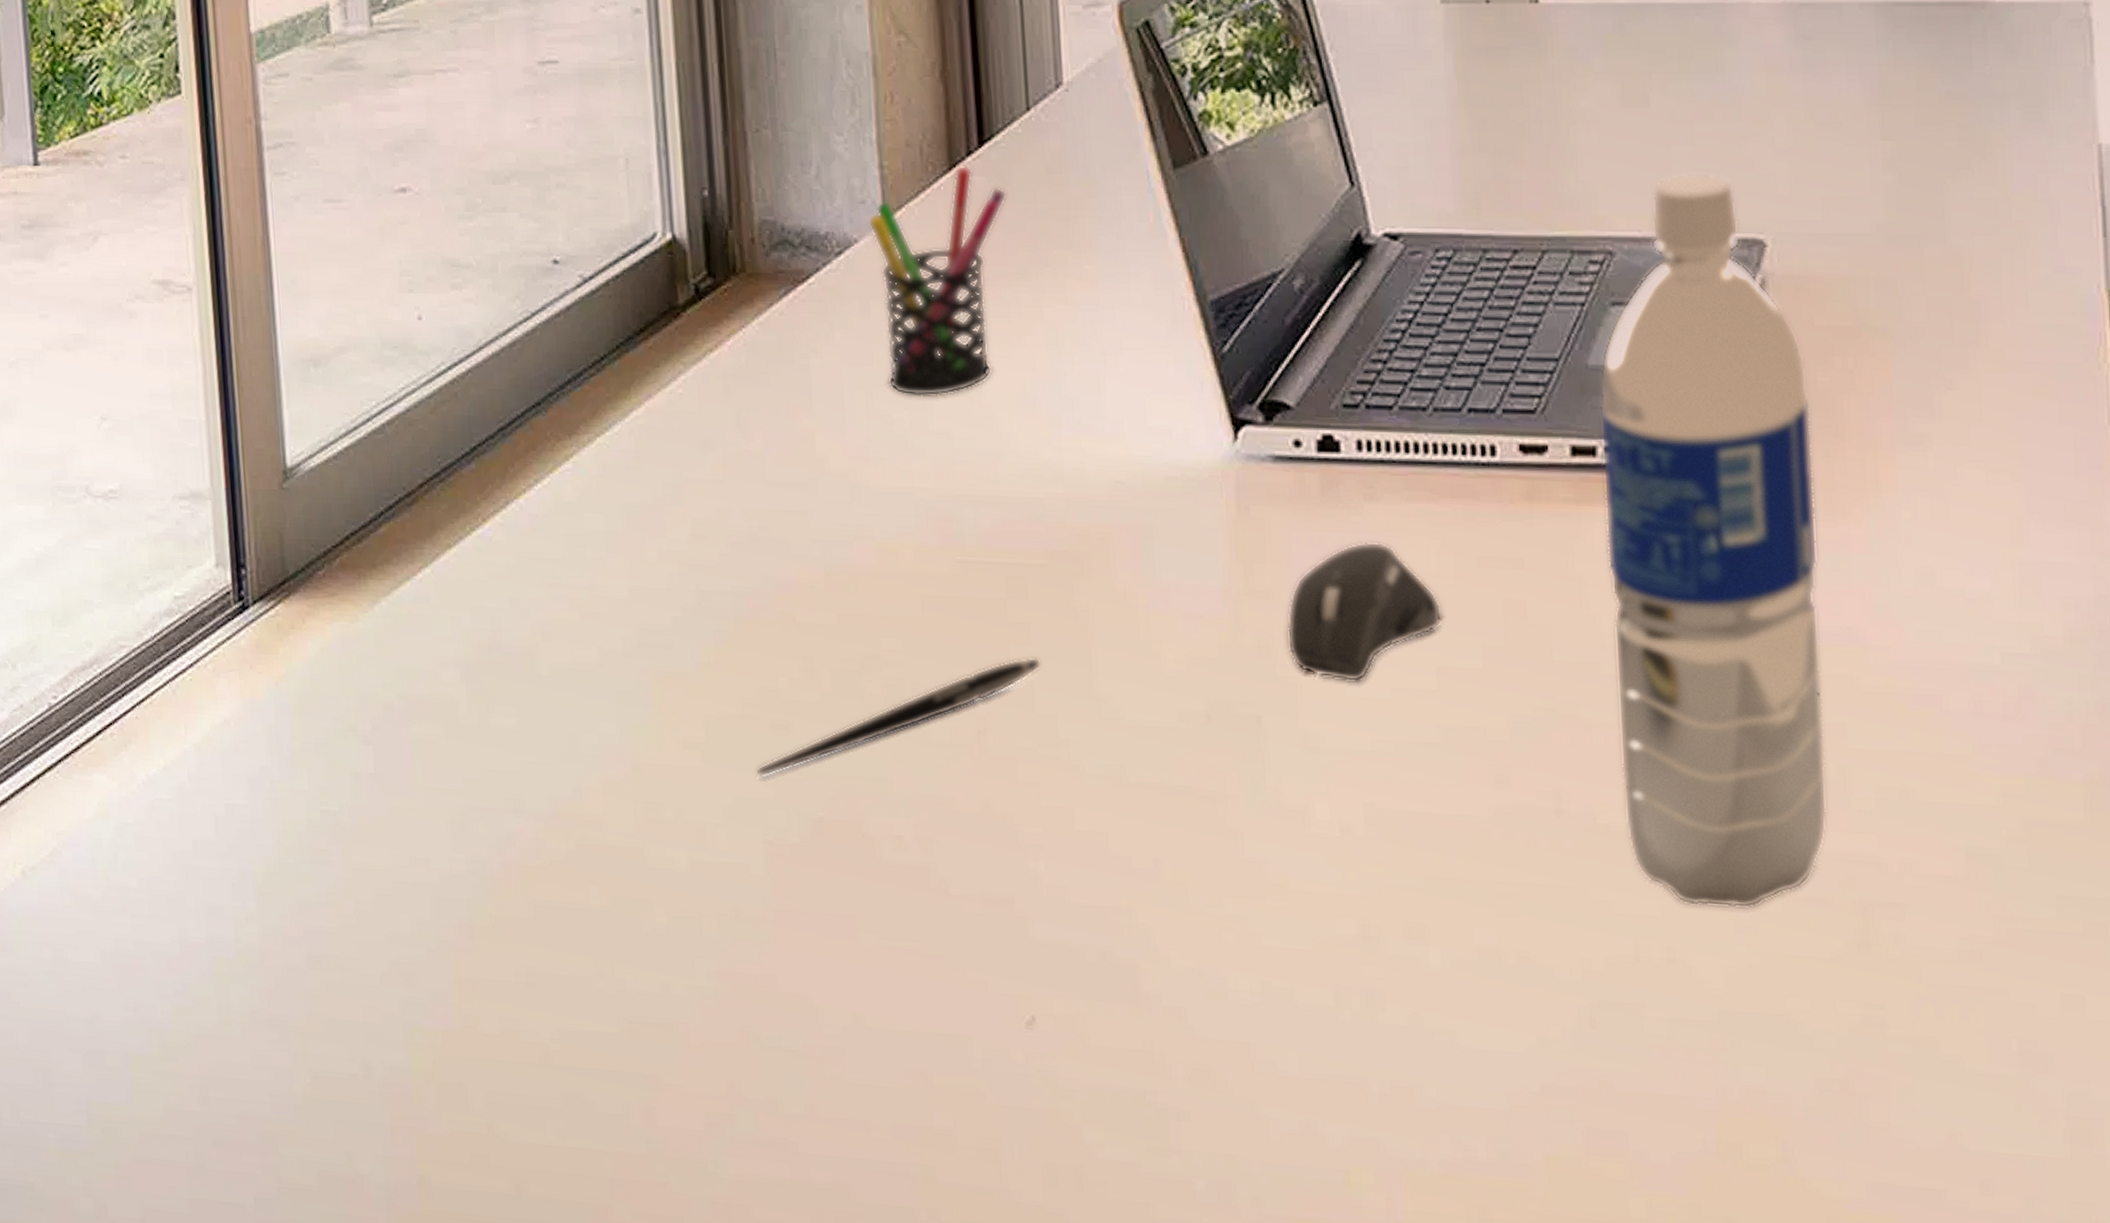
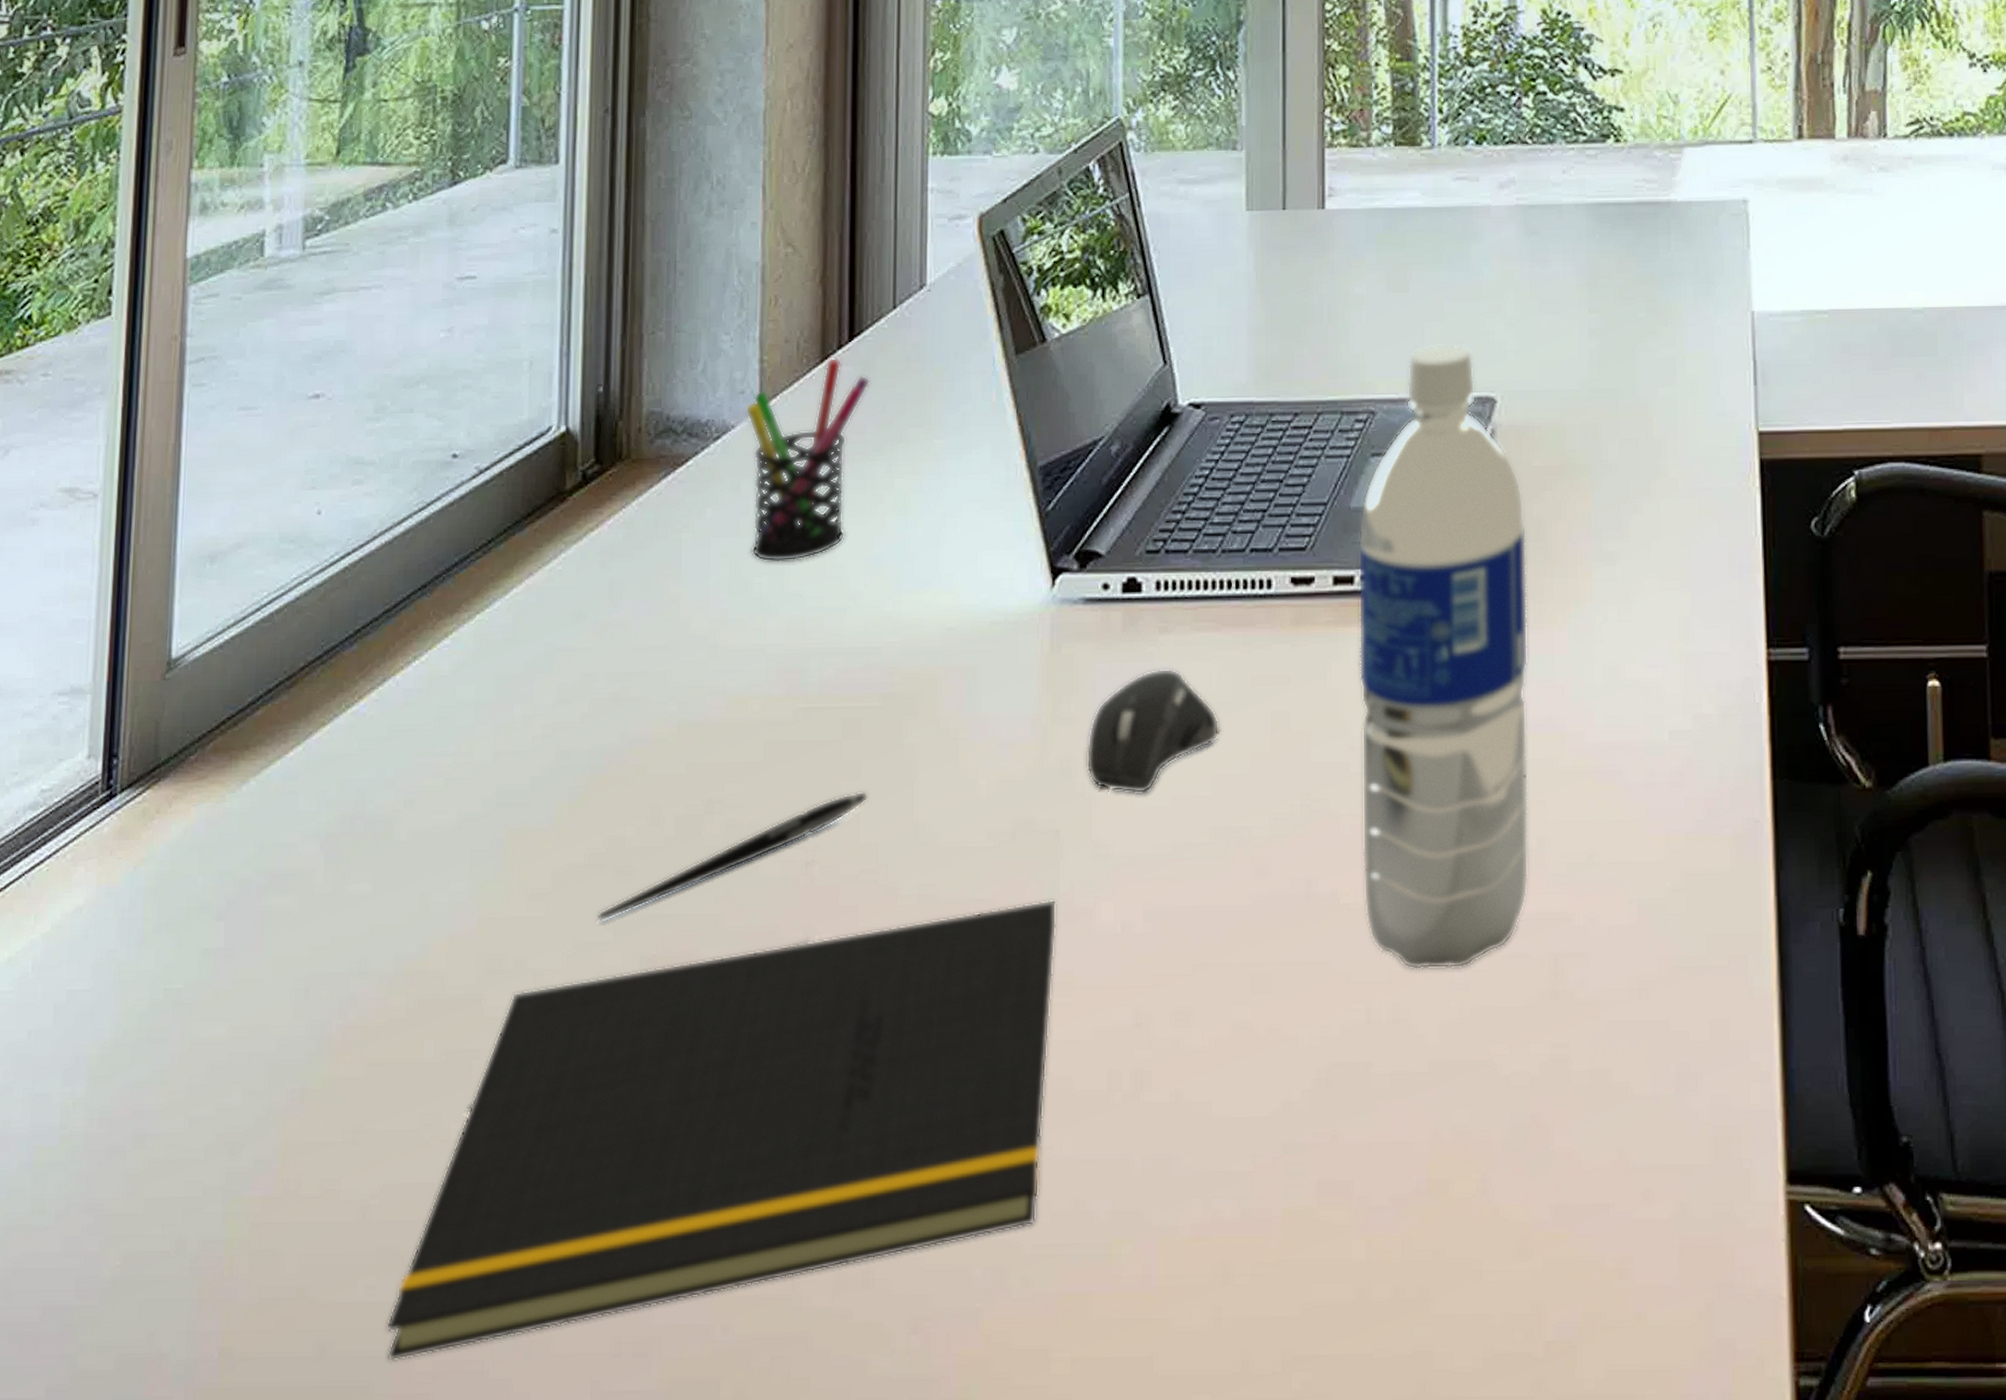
notepad: none [580,791,1266,1208] -> present [385,899,1057,1361]

